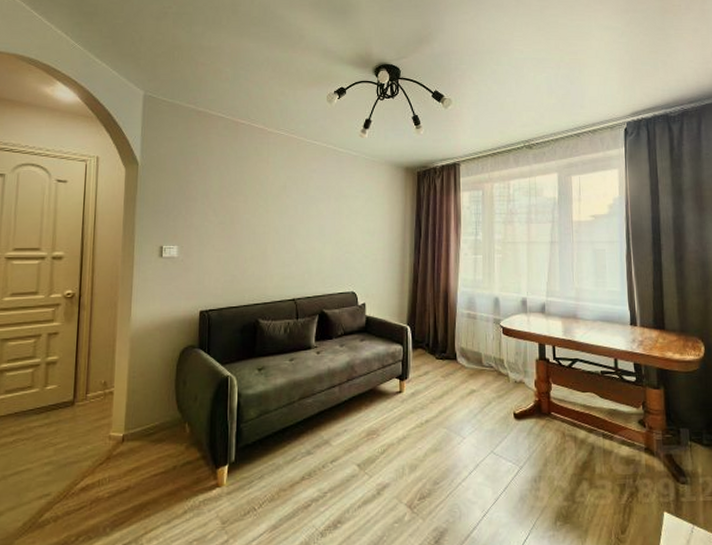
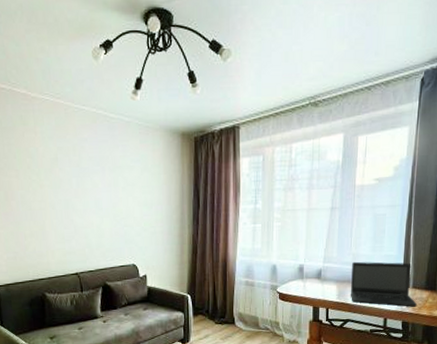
laptop: none [575,296,647,347] -> present [350,261,417,307]

